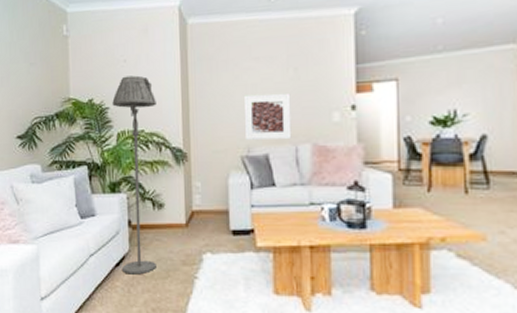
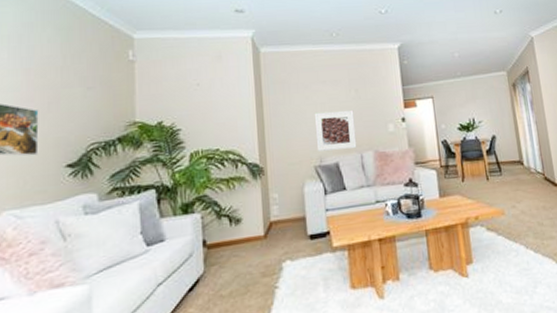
floor lamp: present [112,75,156,275] -> none [184,97,235,298]

